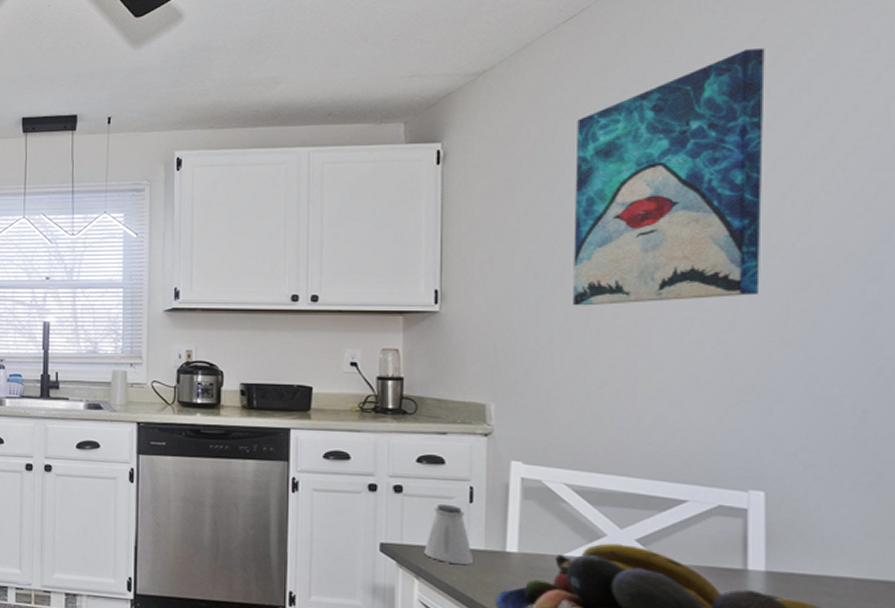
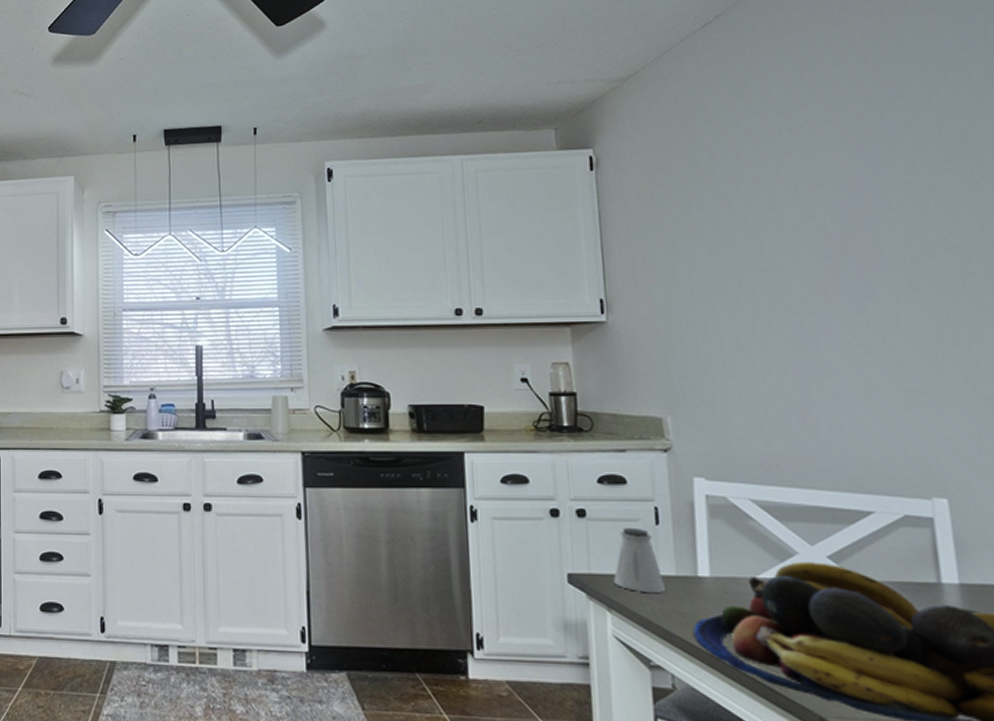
wall art: present [573,48,765,306] -> none [723,52,917,312]

